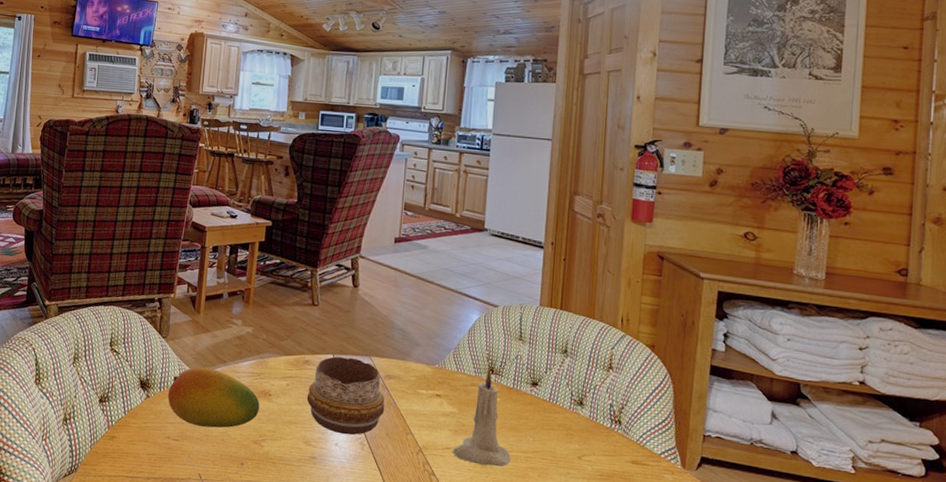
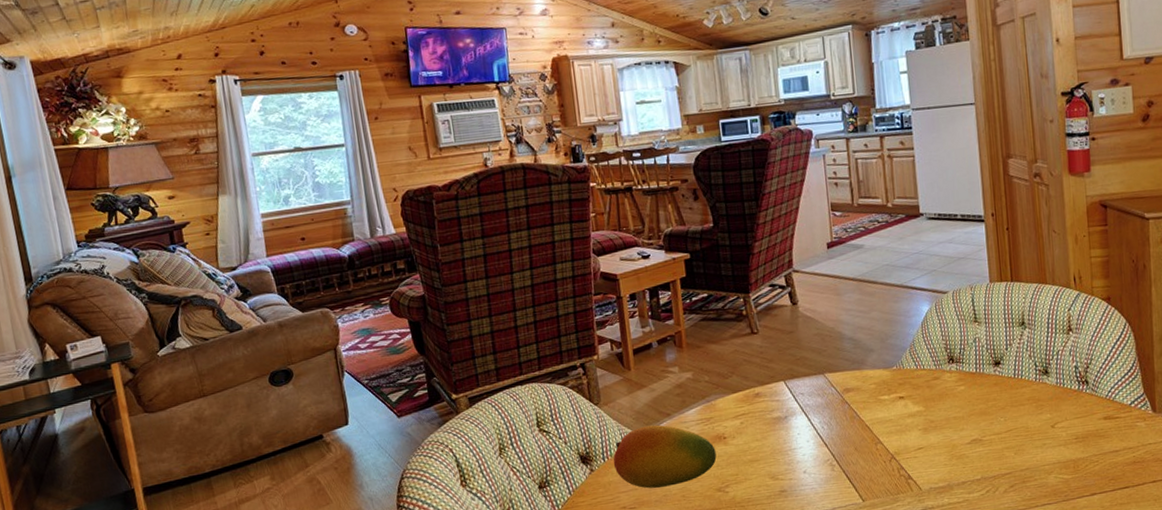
decorative bowl: present [306,356,385,435] -> none [764,379,849,460]
candle: present [453,369,511,467] -> none [926,359,985,458]

